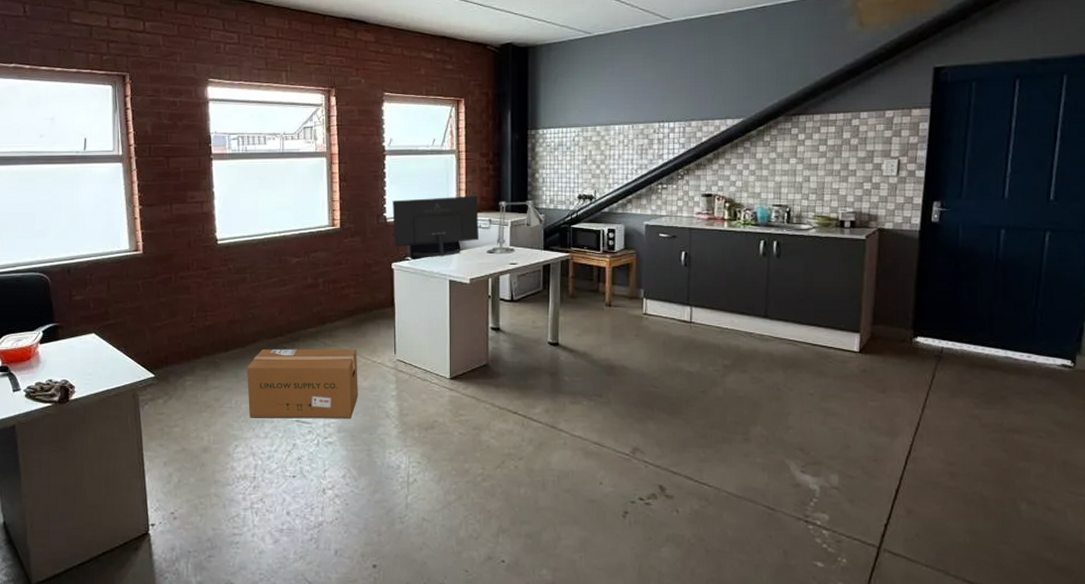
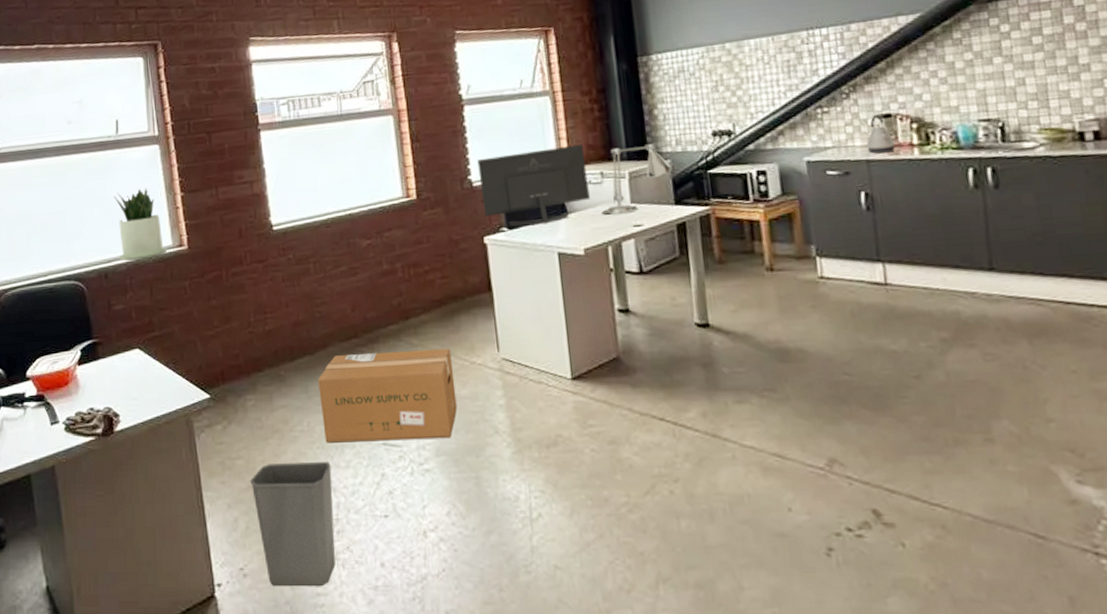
planter: none [78,199,125,260] -> present [113,187,168,262]
trash can: none [183,432,252,528] -> present [249,460,336,586]
kettle: none [691,193,712,224] -> present [866,114,896,154]

